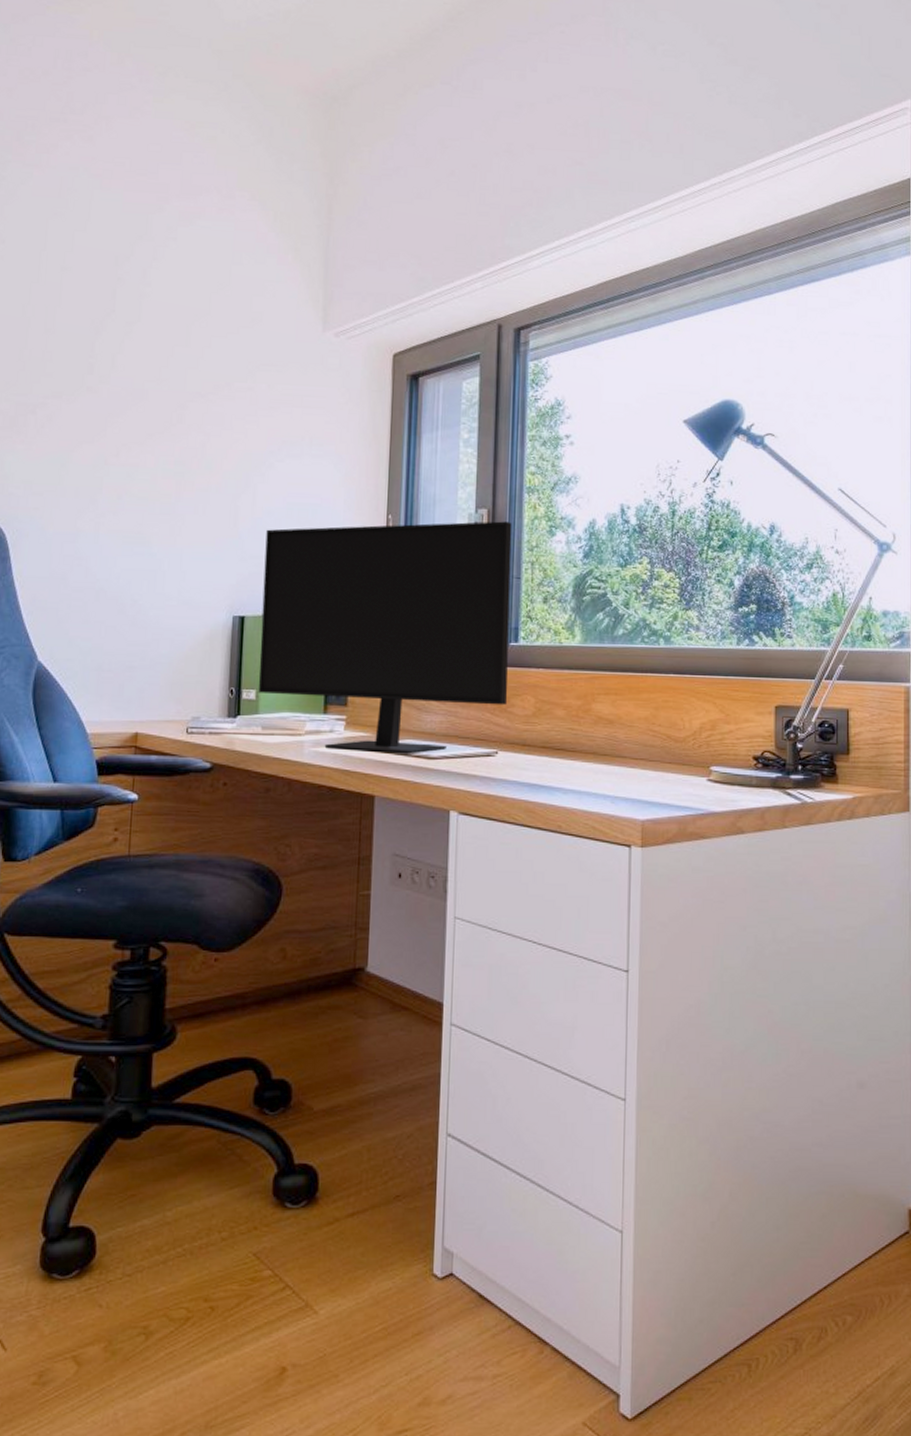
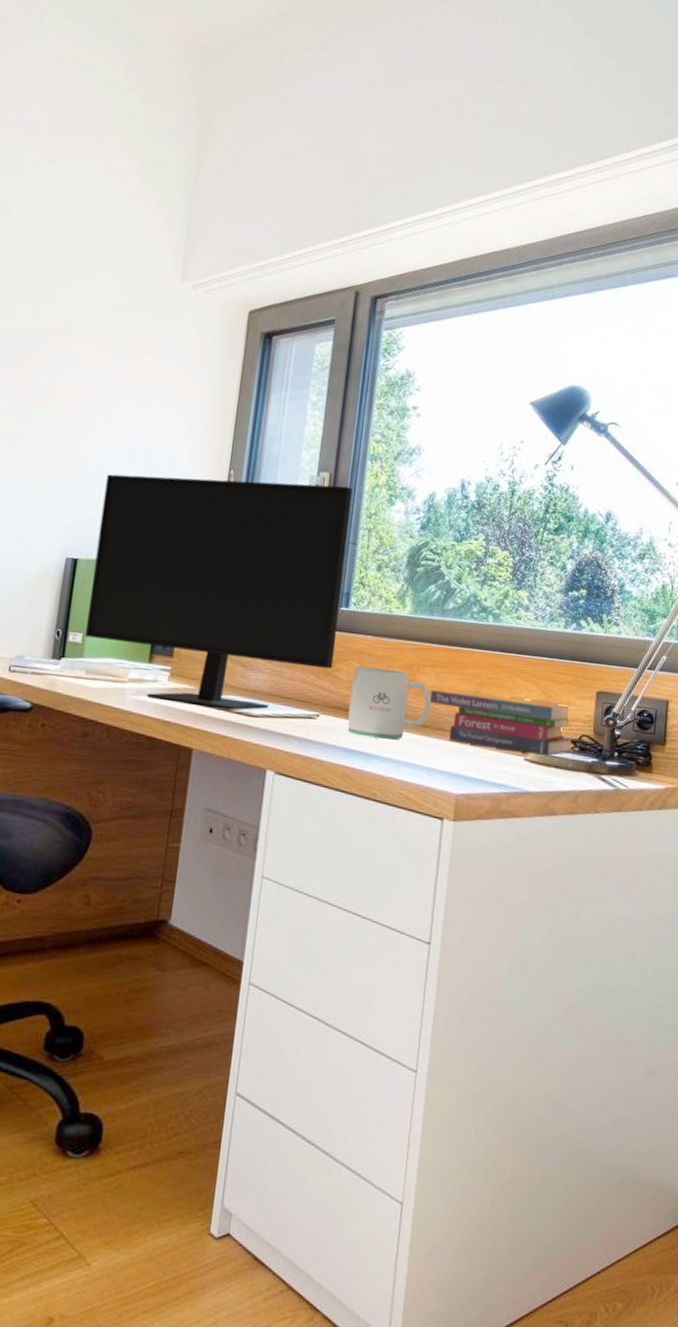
mug: none [526,700,609,771] -> present [347,666,432,740]
books: none [608,715,753,775] -> present [430,689,571,757]

